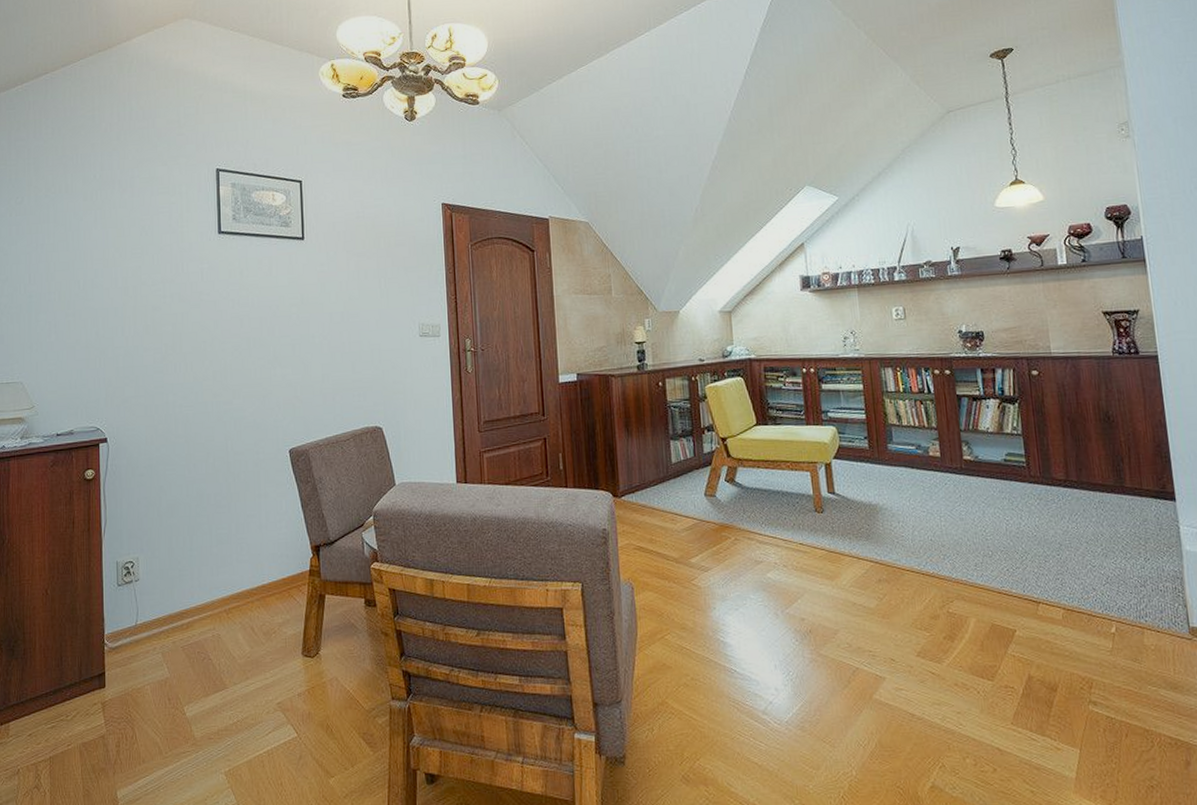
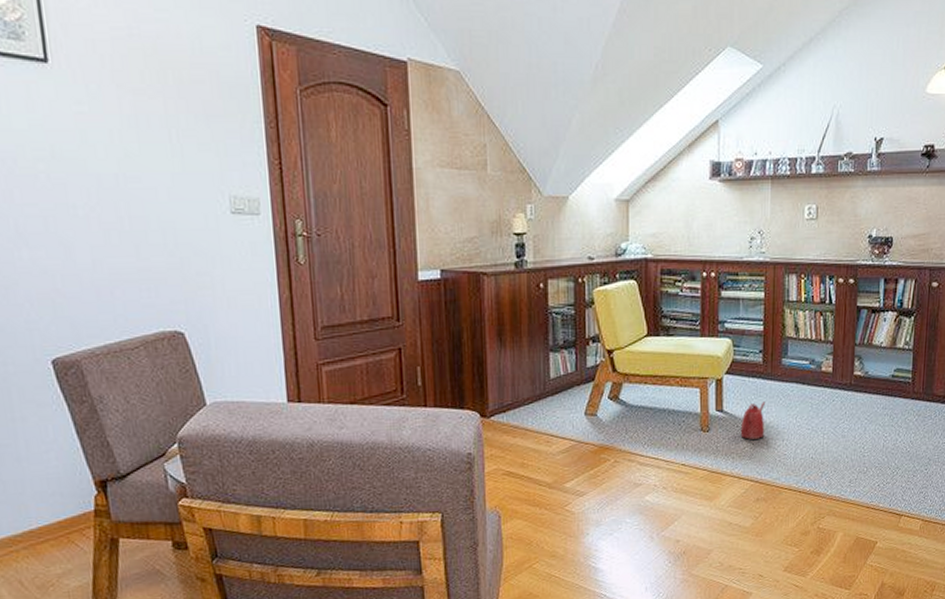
watering can: none [854,484,880,522] -> present [740,401,766,441]

